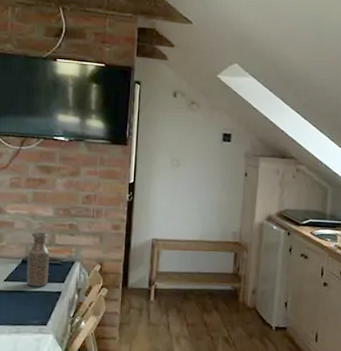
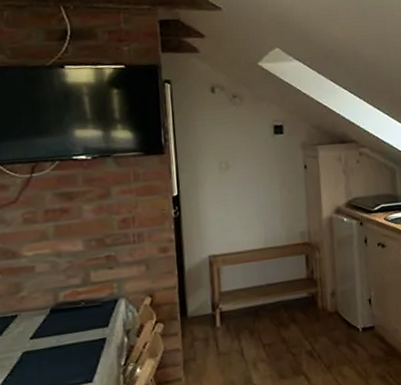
bottle: present [26,231,49,287] -> none [56,270,87,339]

